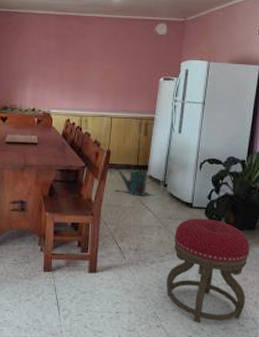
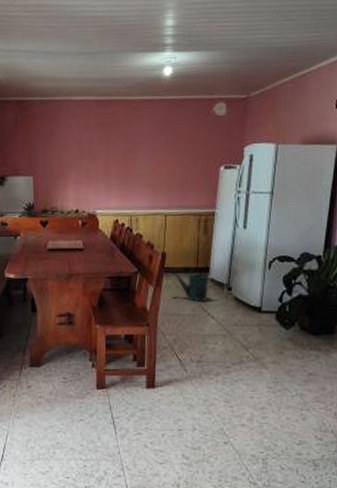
stool: present [166,218,250,323] -> none [233,323,328,438]

